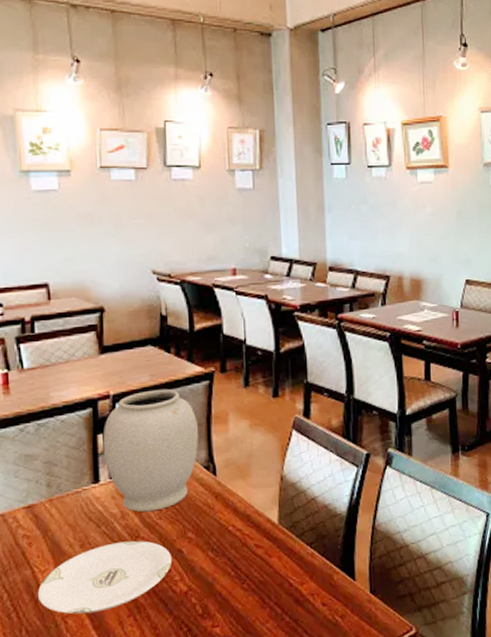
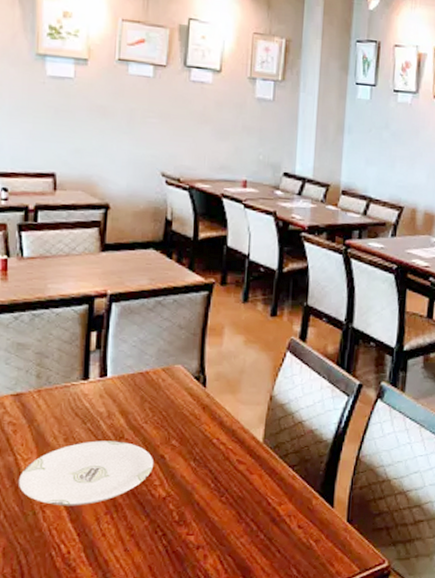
vase: present [102,388,198,512] -> none [95,294,192,415]

